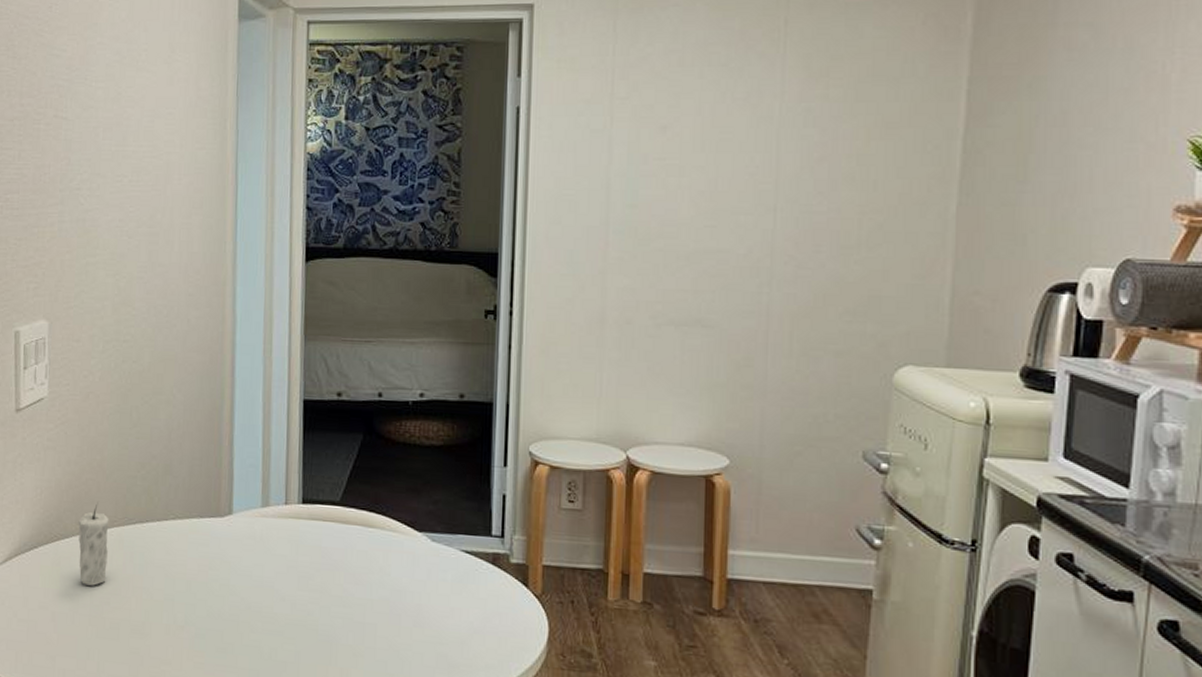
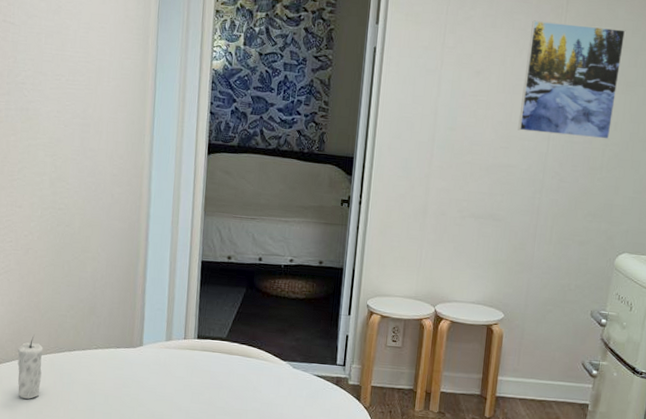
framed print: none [728,50,877,205] -> present [518,20,626,140]

